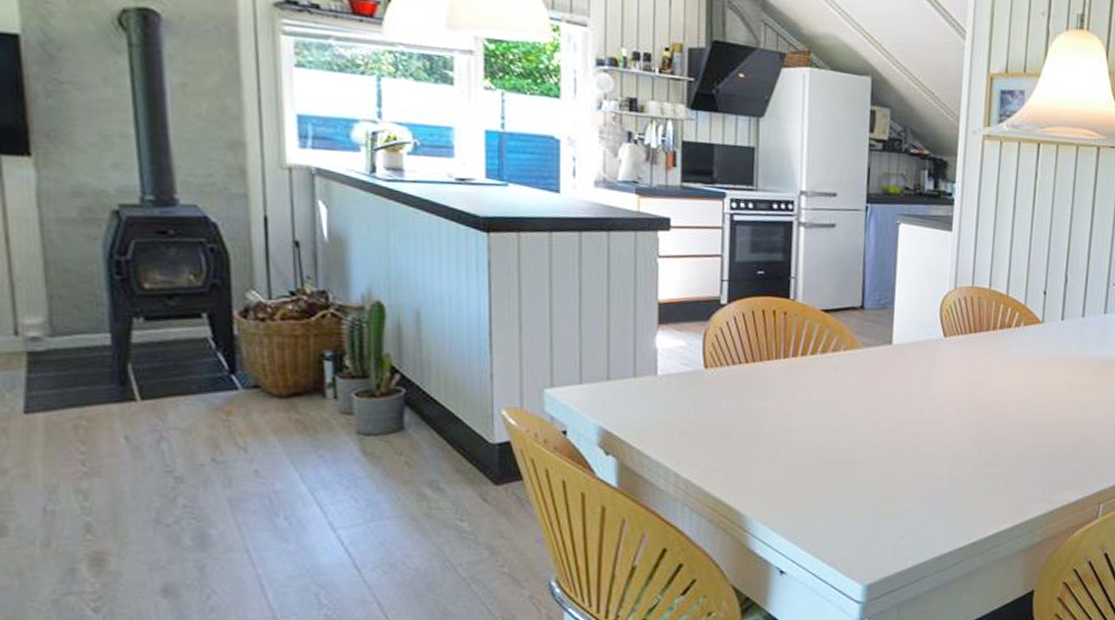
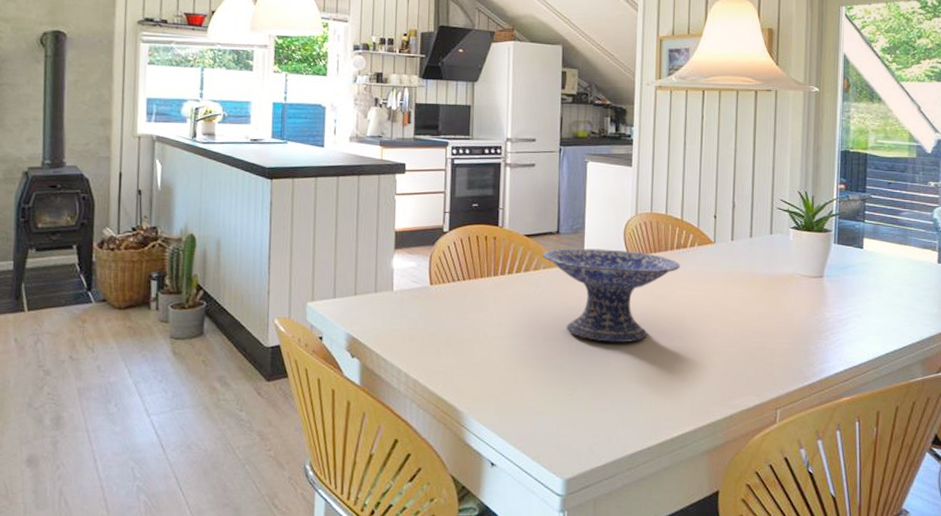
decorative bowl: none [843,326,1004,435] -> present [543,248,681,343]

